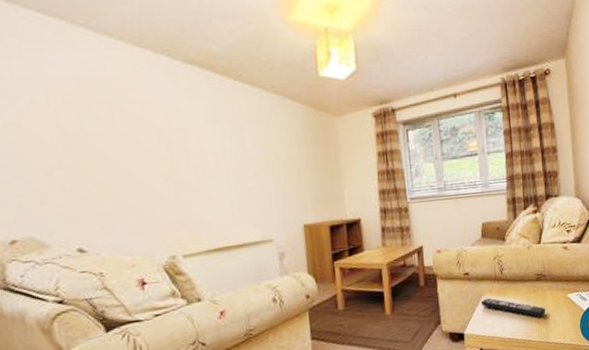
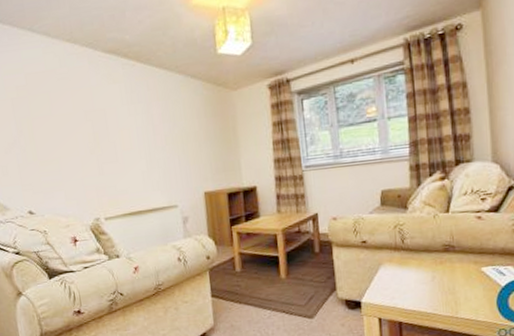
remote control: present [480,297,546,317] -> none [379,267,455,290]

